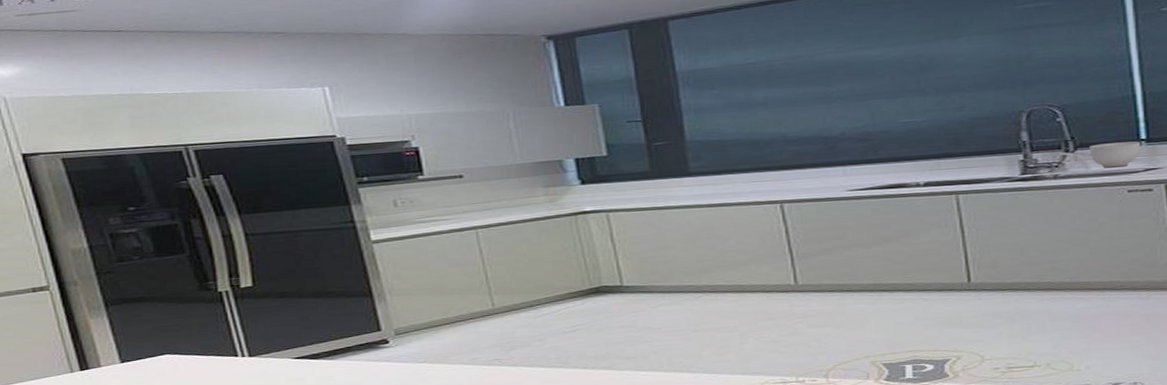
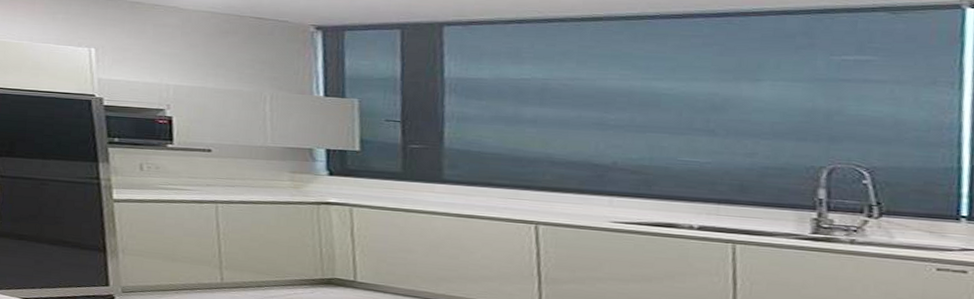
bowl: present [1090,141,1140,168] -> none [897,213,959,243]

